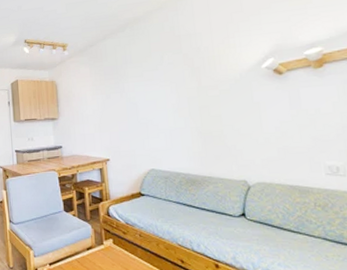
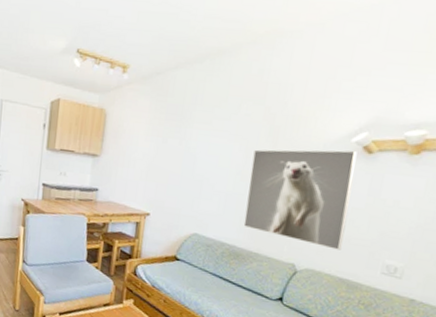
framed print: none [184,74,283,161] -> present [243,149,357,250]

